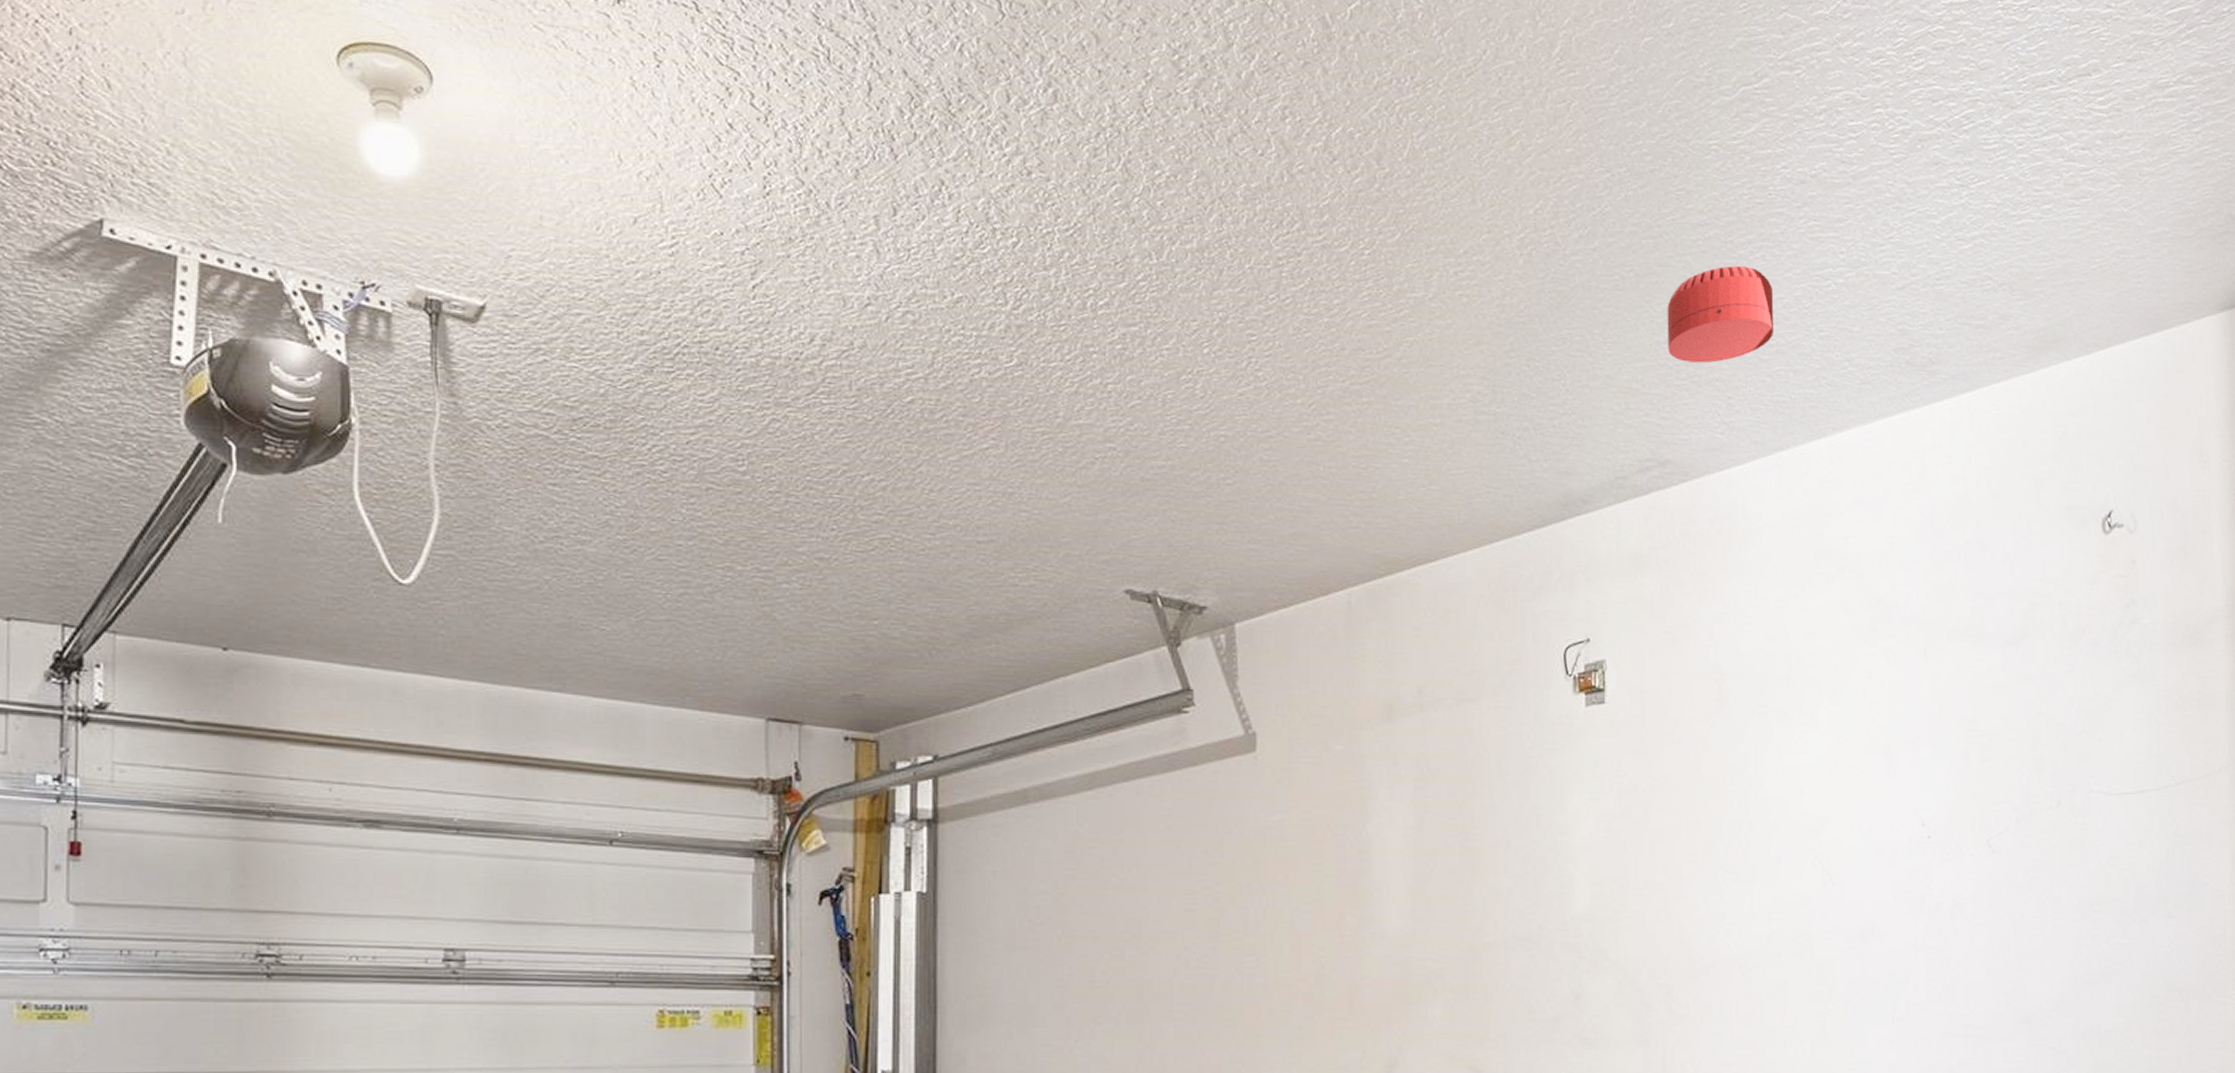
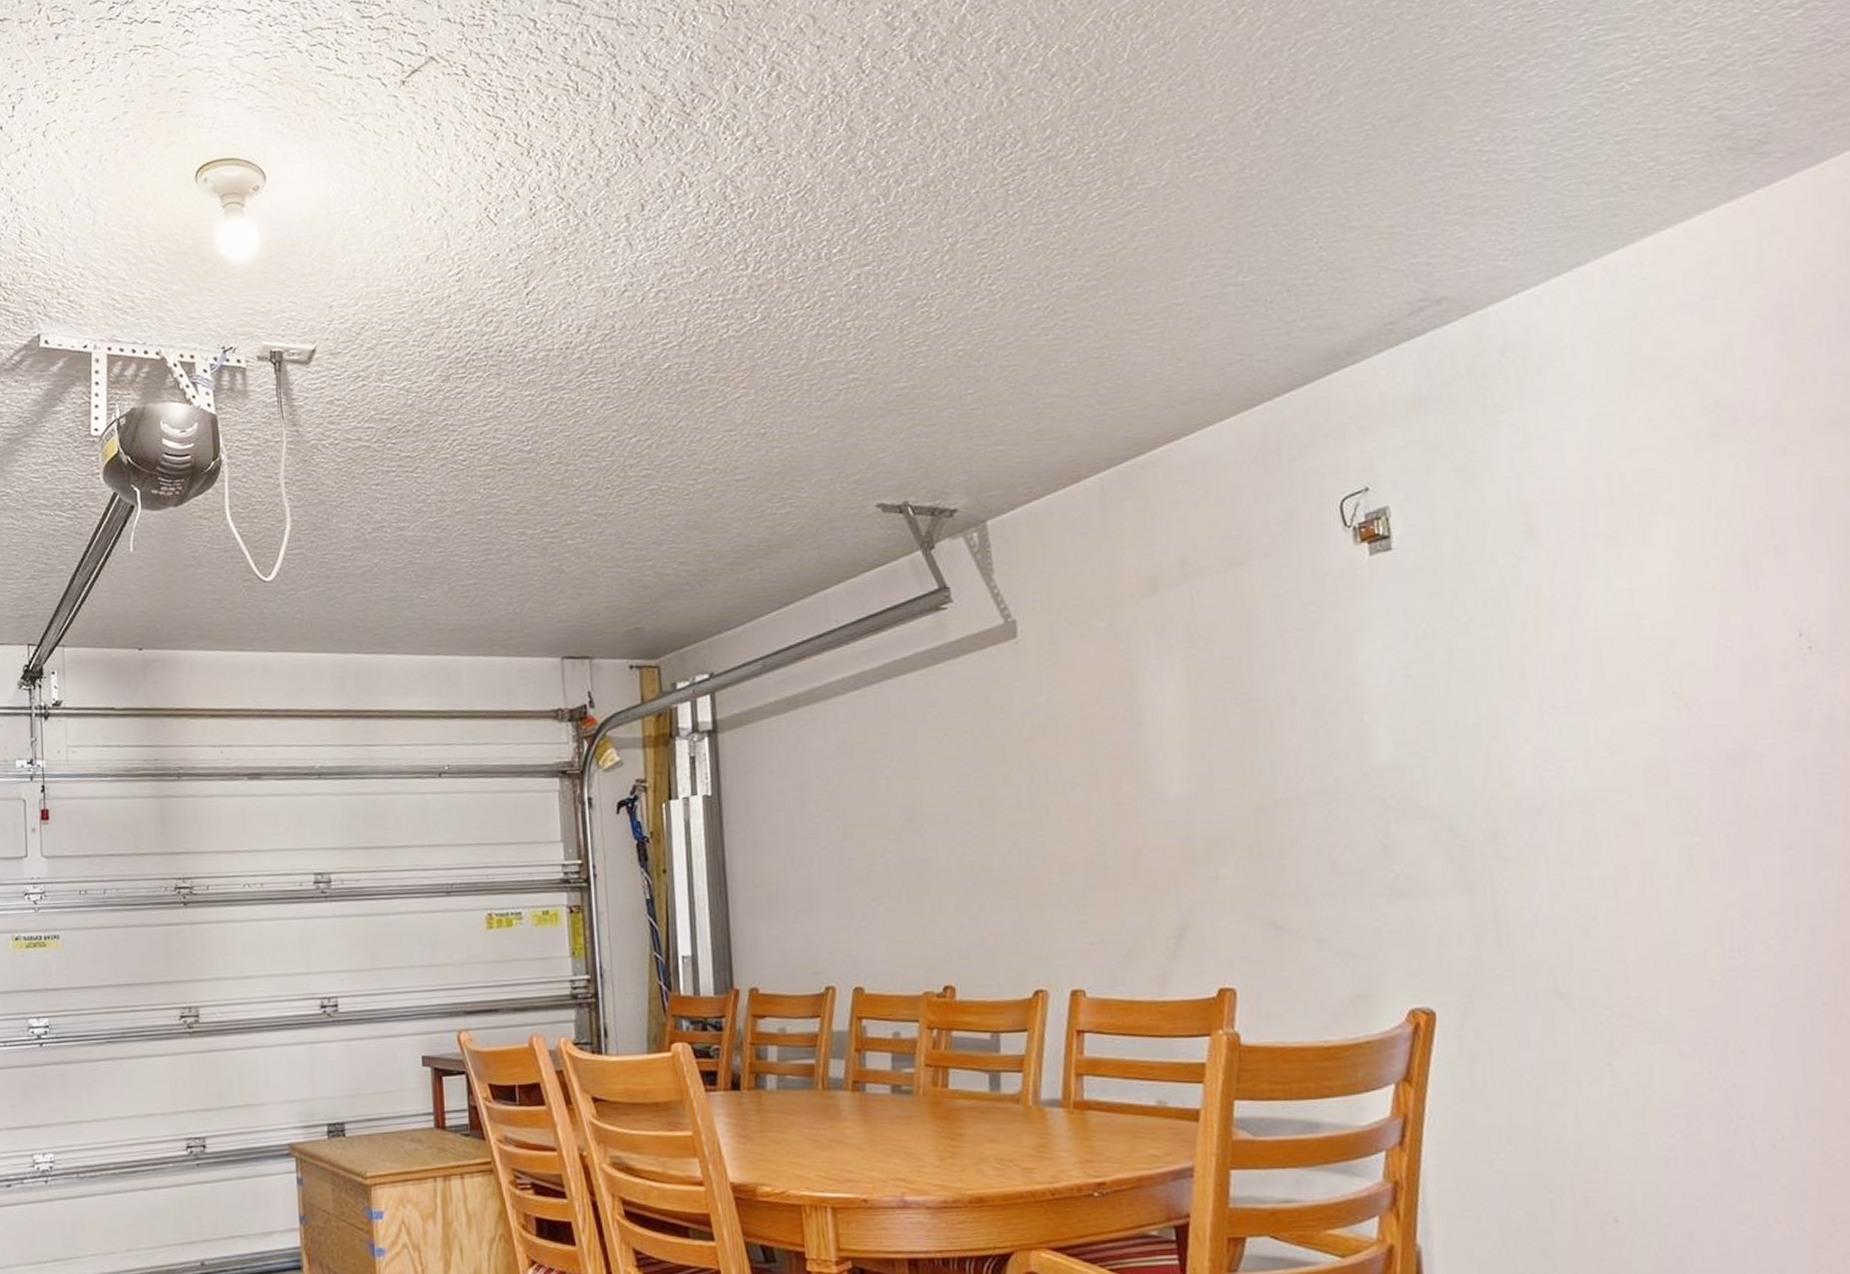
smoke detector: present [1667,265,1775,363] -> none [1428,87,1559,196]

